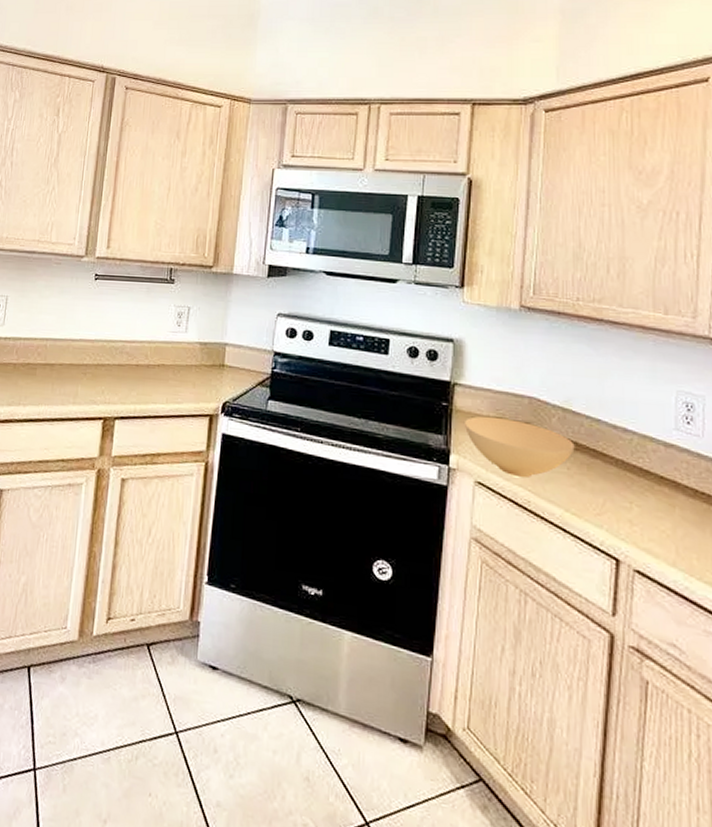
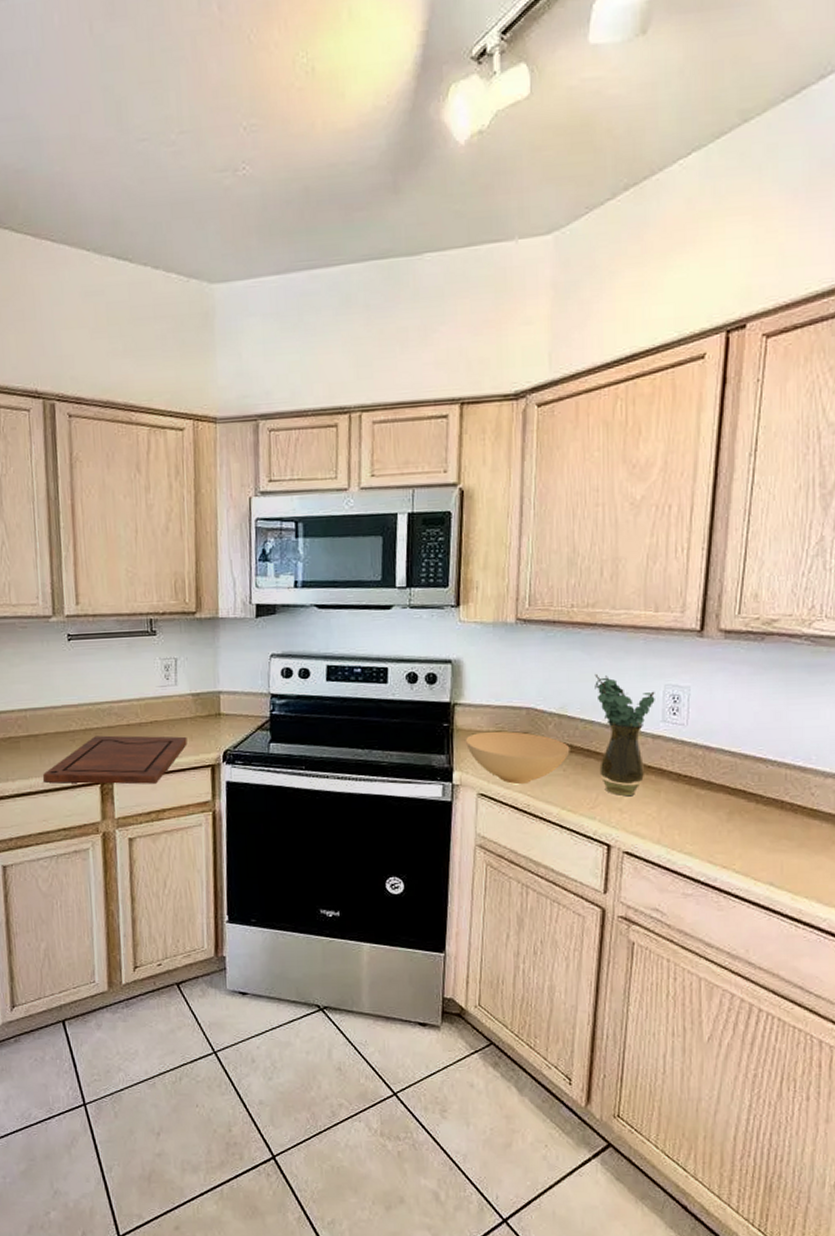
cutting board: none [52,372,190,427] -> present [43,735,187,785]
vase: none [601,371,667,507] -> present [594,674,655,797]

